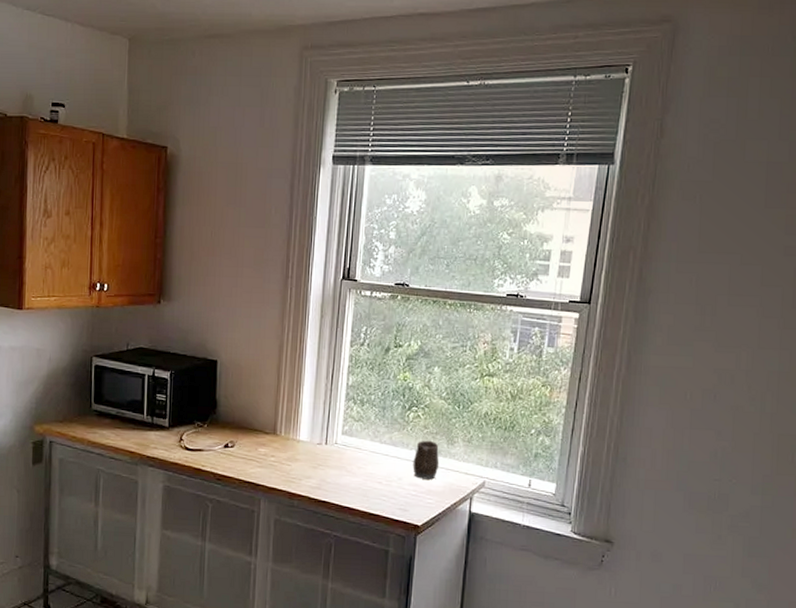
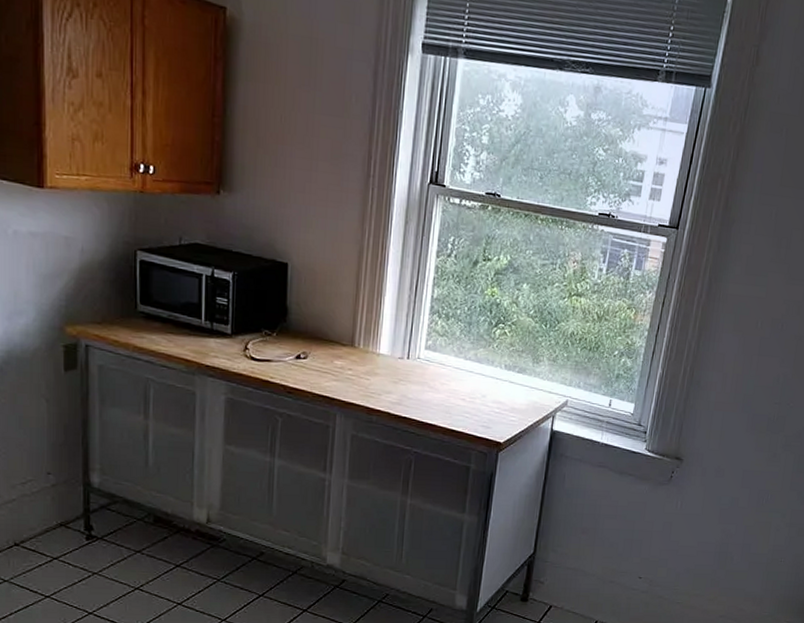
mug: present [412,440,440,480] -> none [497,358,525,398]

